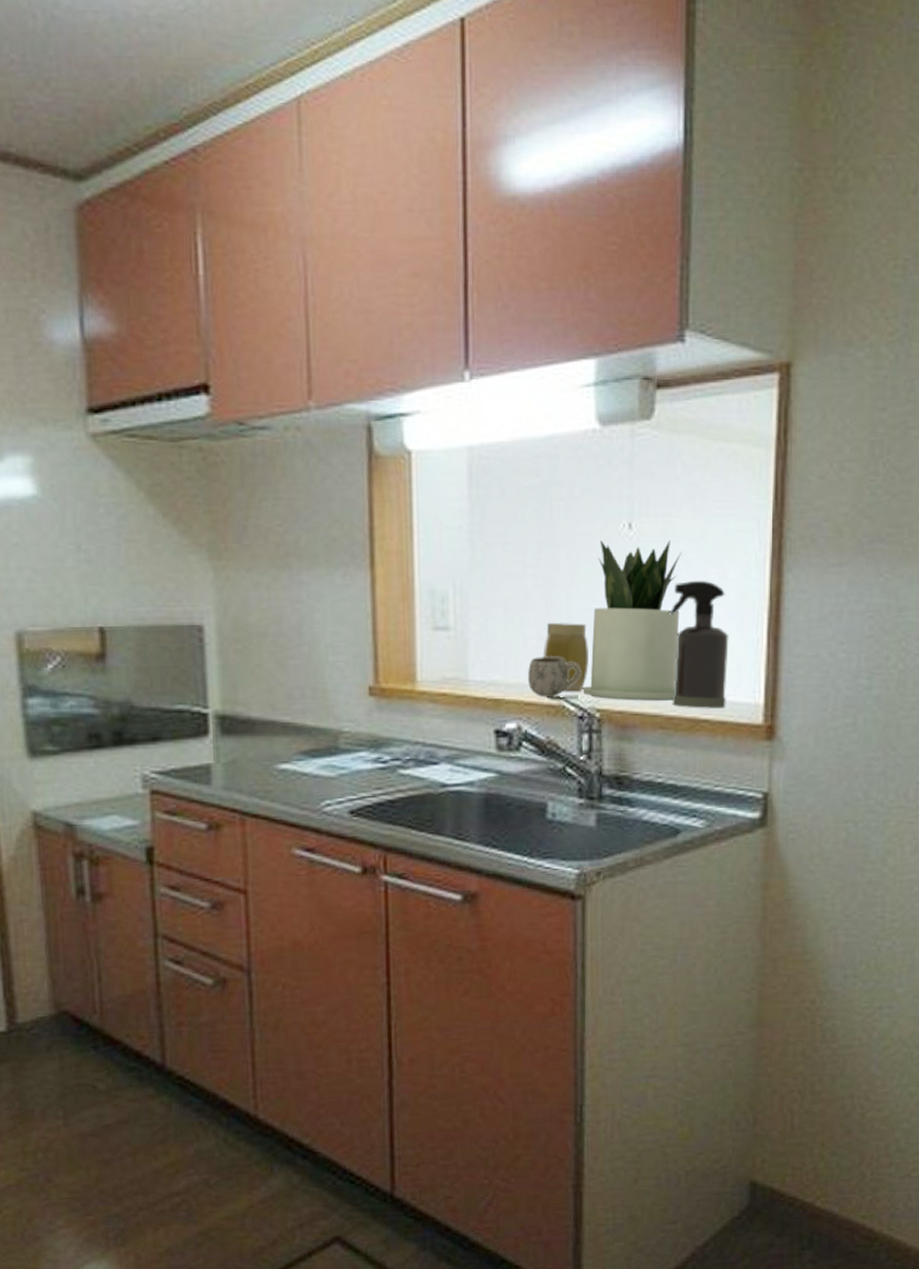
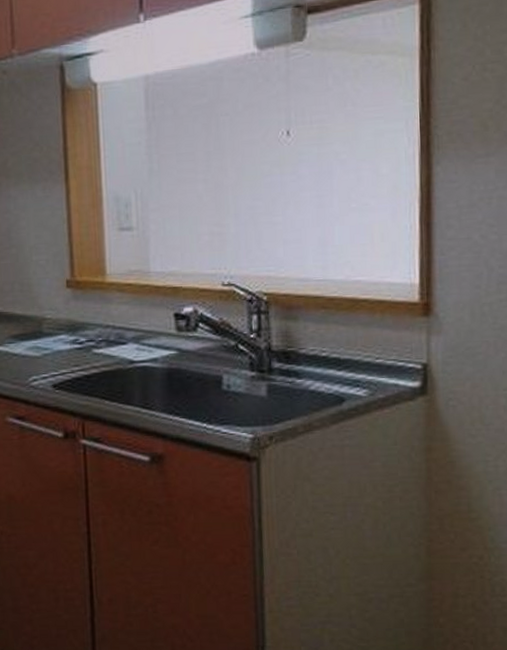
mug: present [527,656,581,698] -> none [201,249,249,285]
jar: present [542,622,589,693] -> none [214,219,255,280]
planter: present [581,540,682,701] -> none [249,143,337,285]
spray bottle: present [668,580,729,709] -> none [326,176,384,291]

